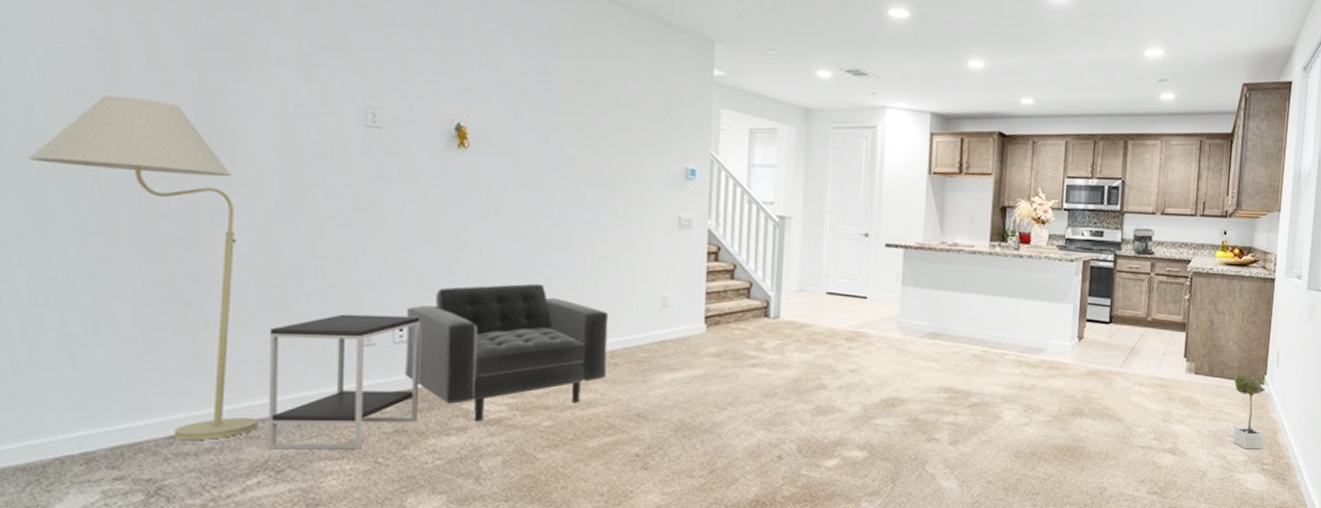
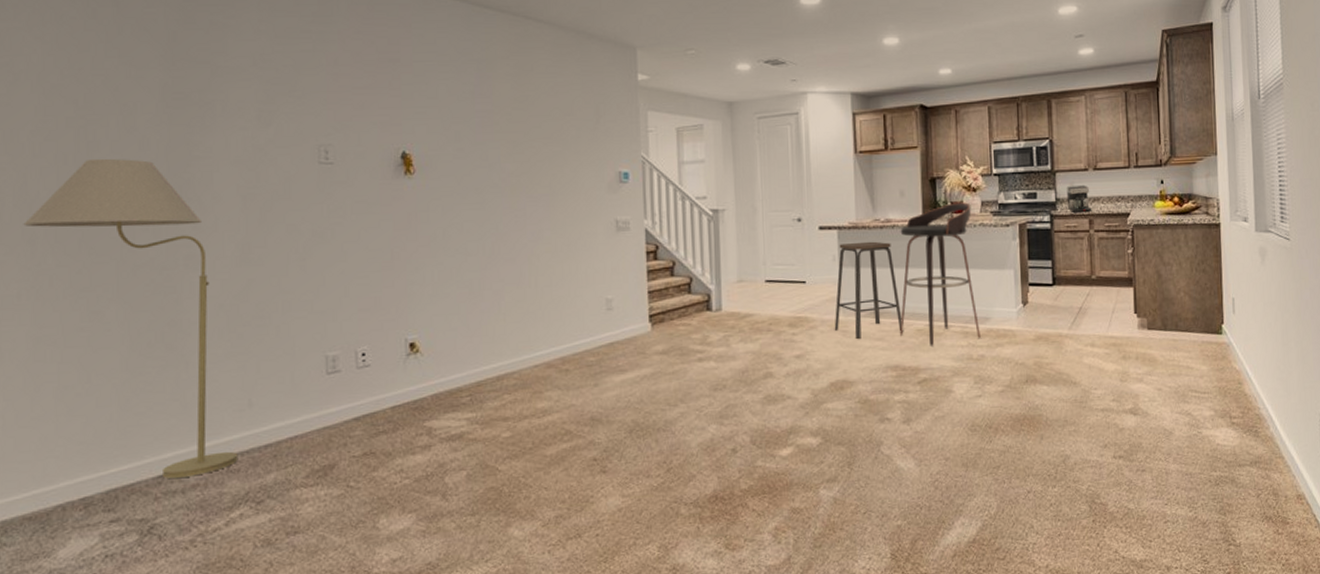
side table: present [267,314,421,450] -> none [244,340,385,481]
armchair: present [405,283,609,422] -> none [368,298,559,439]
bar stool: none [891,262,960,360] -> present [834,241,904,340]
bar stool: none [956,233,1039,372] -> present [900,202,981,346]
potted tree: present [1233,373,1266,450] -> none [1190,324,1230,404]

